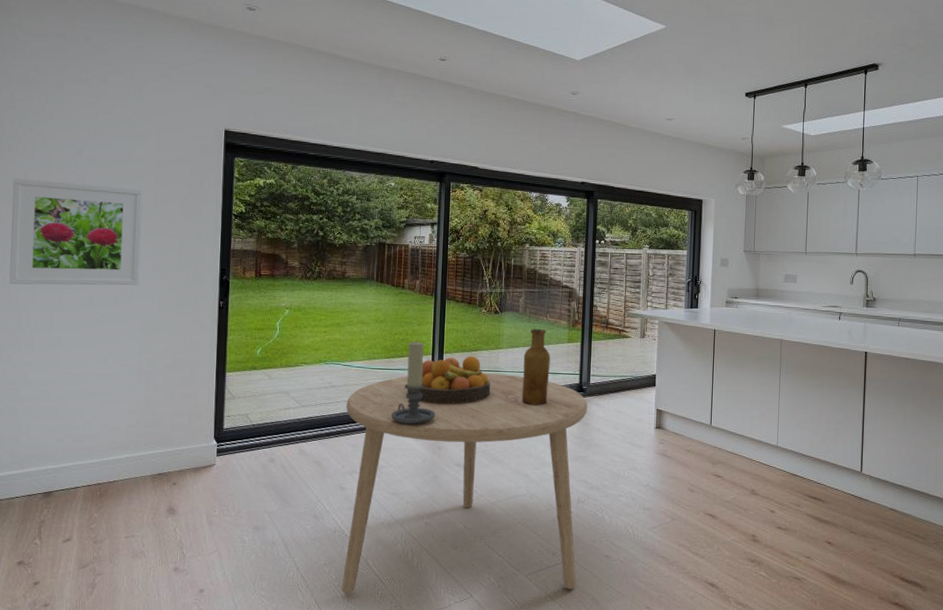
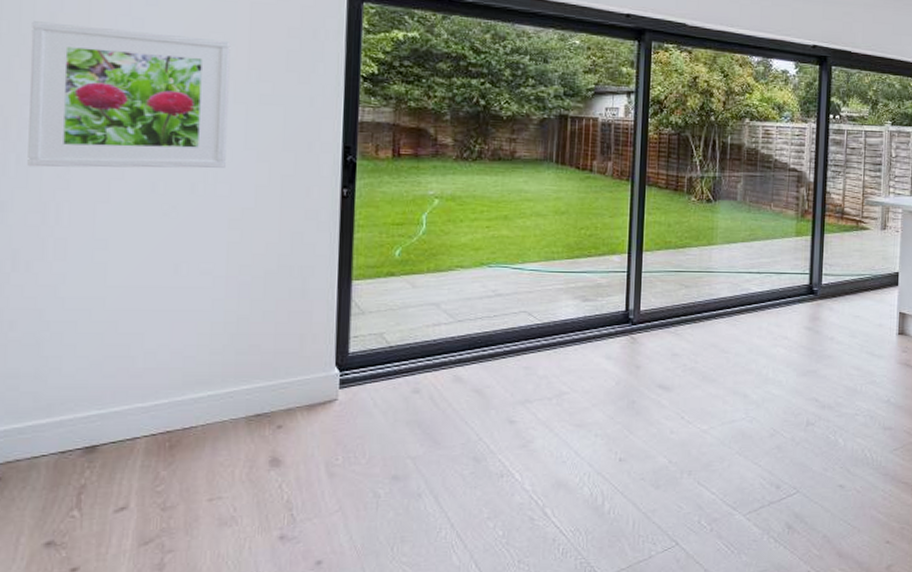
dining table: present [341,373,588,594] -> none [511,275,819,553]
candle holder: present [391,341,436,425] -> none [575,236,633,340]
fruit bowl: present [407,356,491,404] -> none [596,254,702,314]
vase: present [522,329,550,406] -> none [740,220,775,312]

